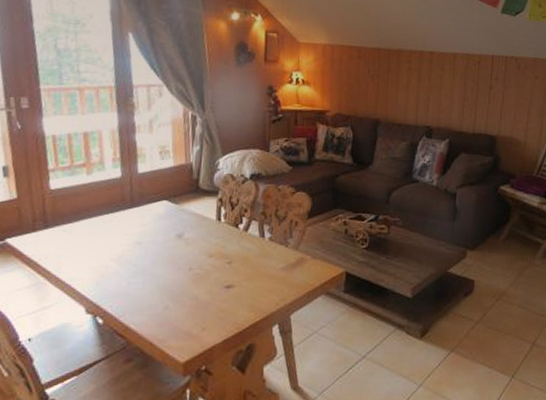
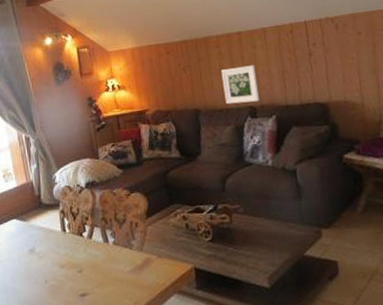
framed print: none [405,85,440,123] -> present [220,65,260,105]

